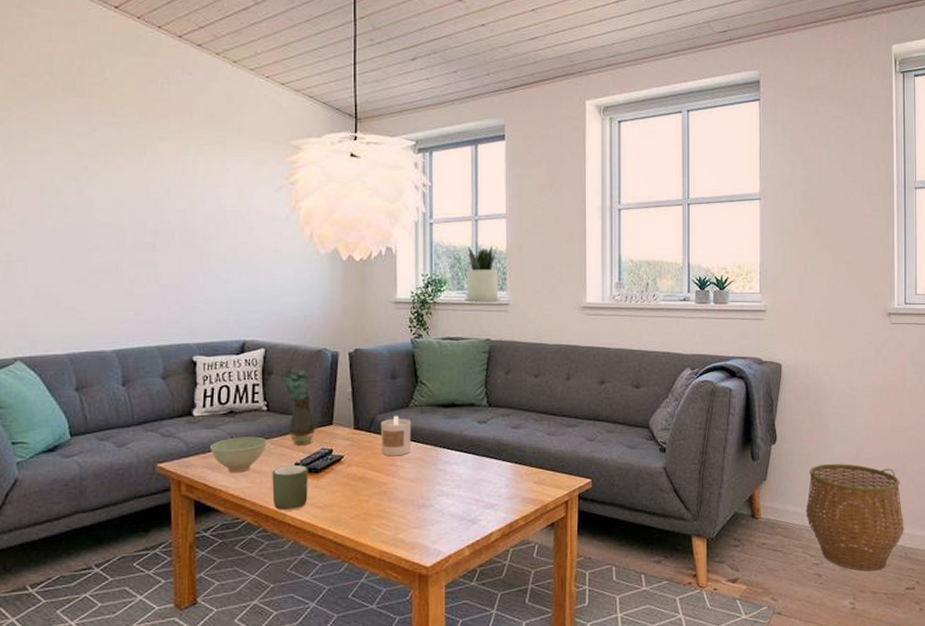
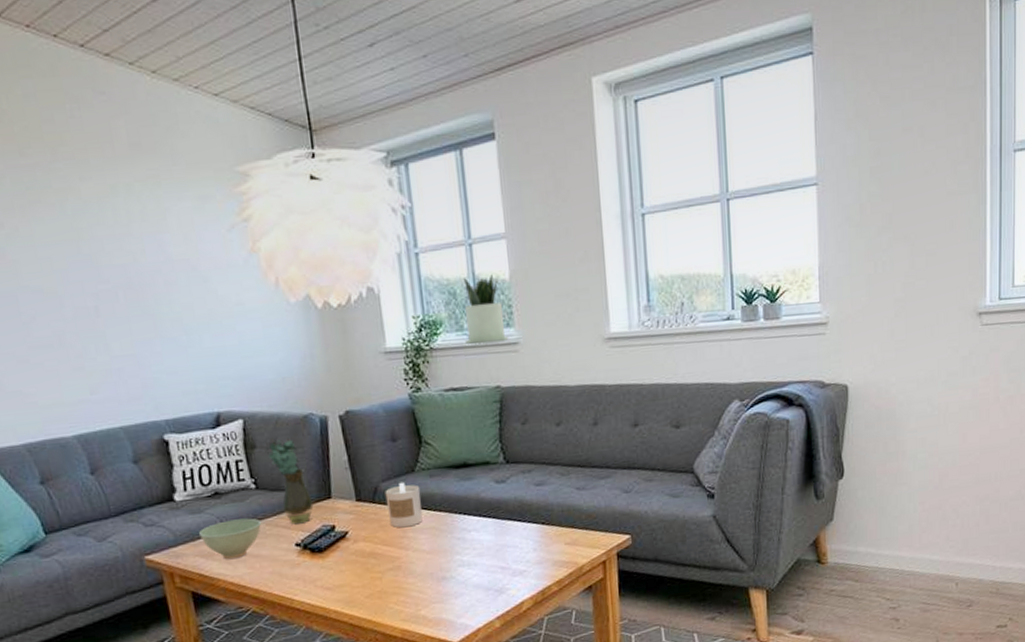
mug: present [272,464,308,511] -> none [271,544,315,596]
basket: present [805,463,904,571] -> none [879,494,996,612]

